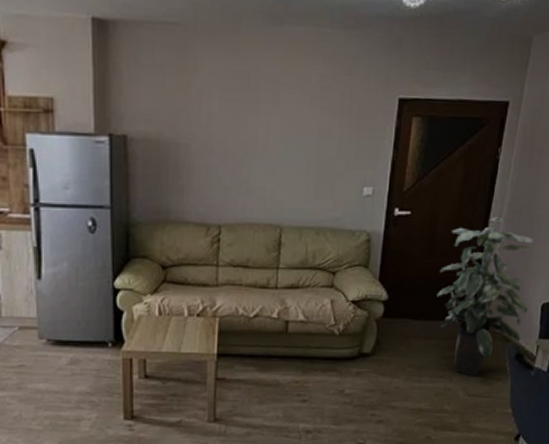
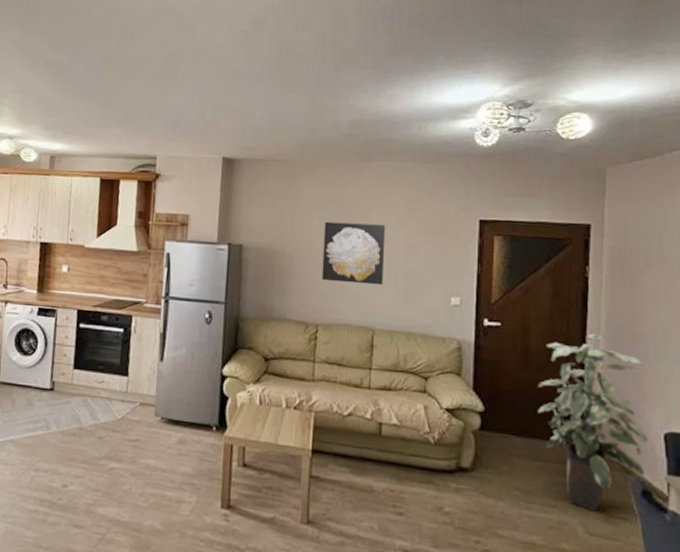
wall art: none [224,103,297,178] -> present [321,221,386,285]

